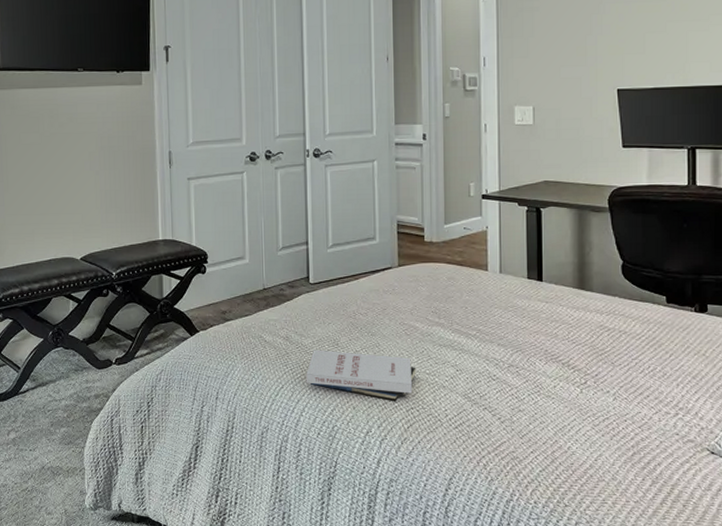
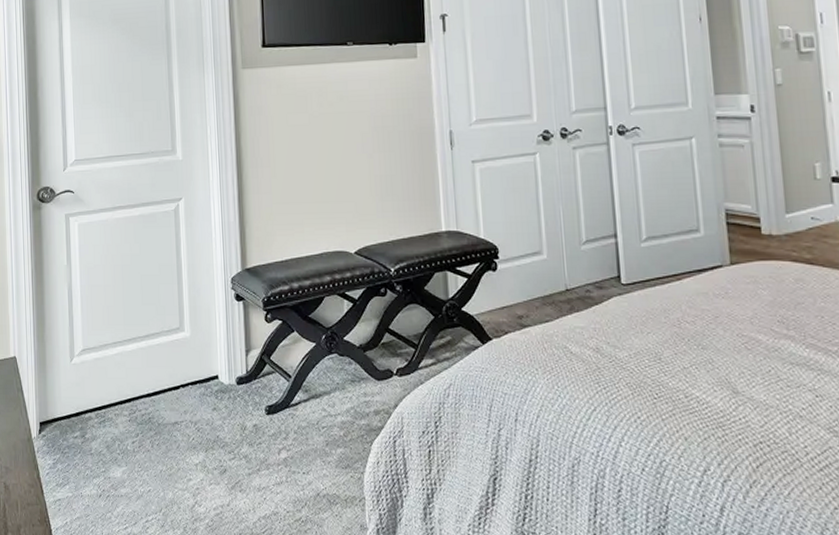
books: present [306,350,416,402] -> none [622,365,763,434]

